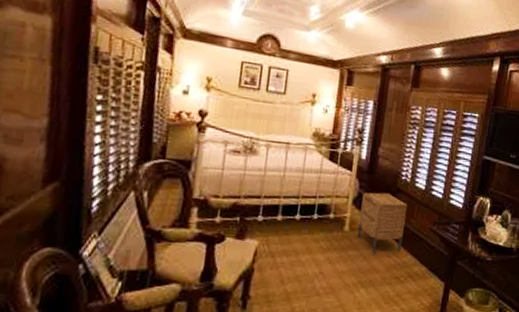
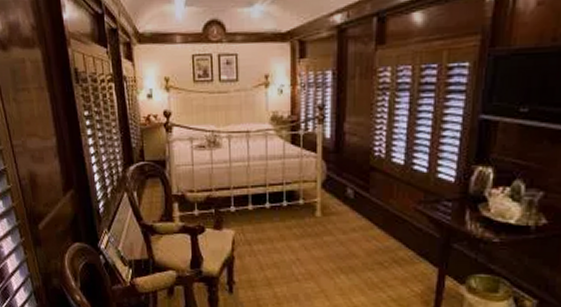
nightstand: present [356,192,408,254] -> none [330,173,385,239]

